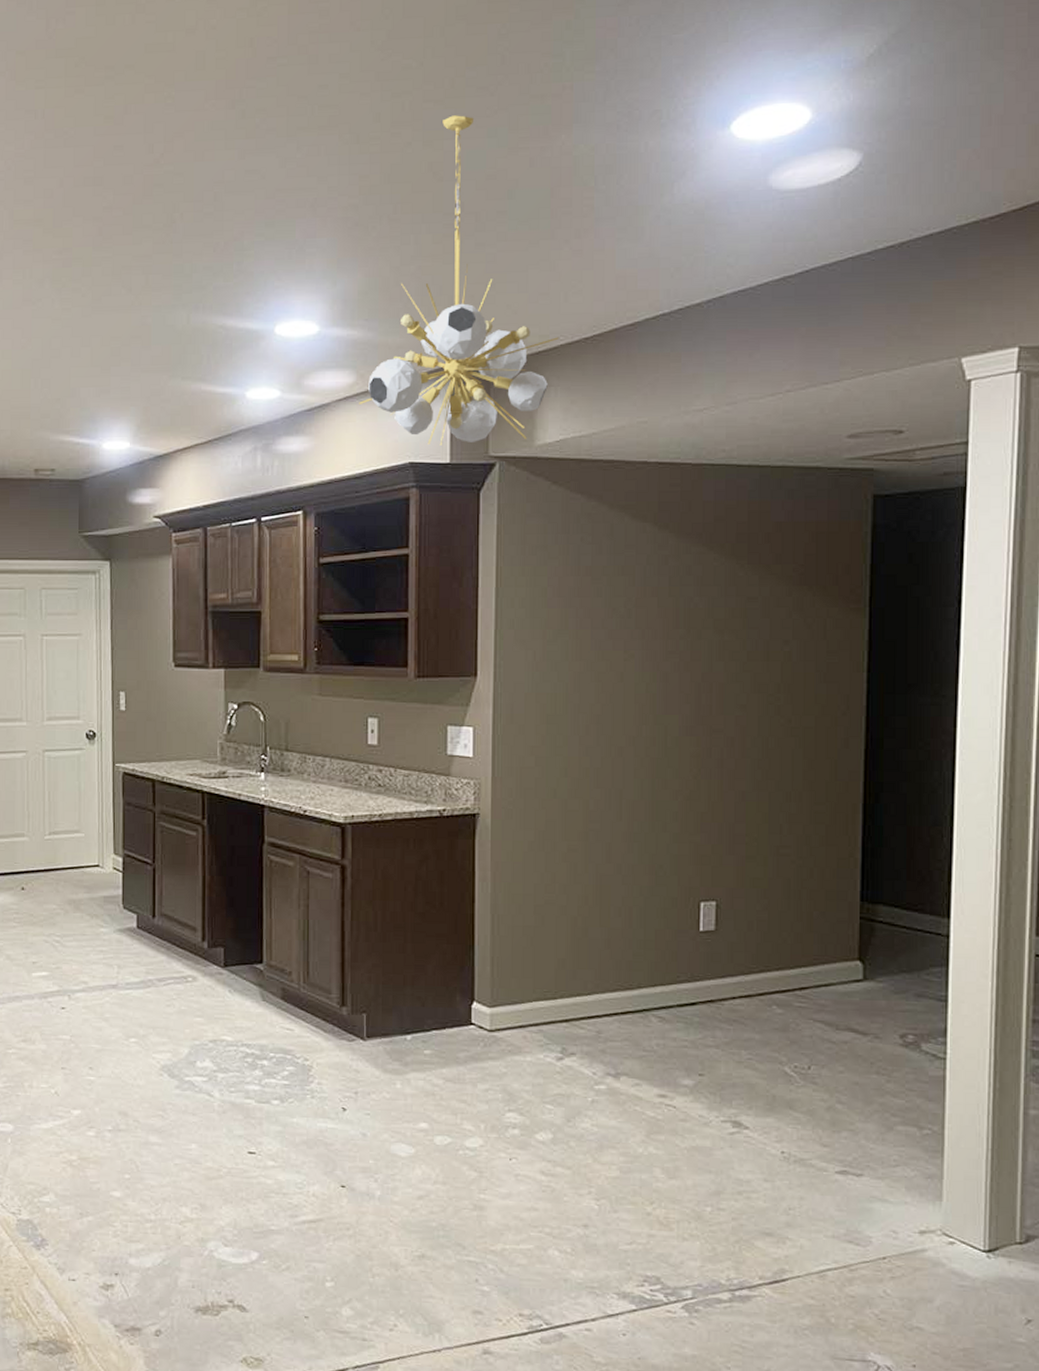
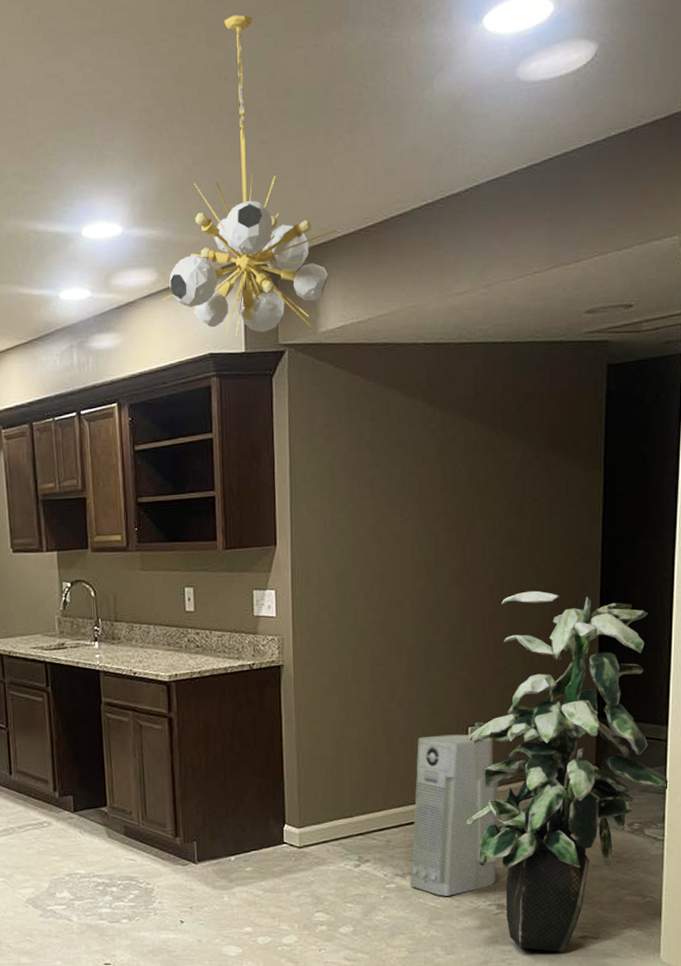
air purifier: none [624,909,737,1106] -> present [410,734,499,896]
indoor plant: none [695,747,953,1189] -> present [465,590,670,952]

